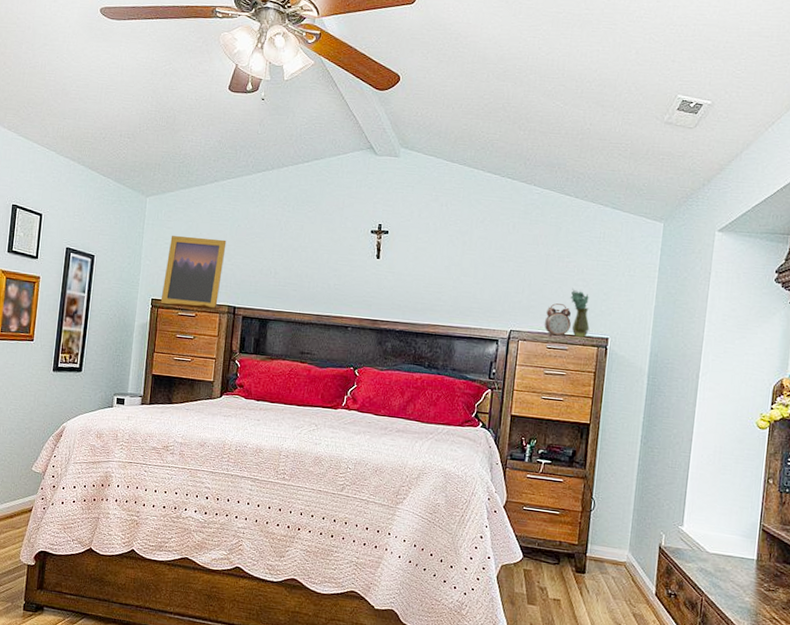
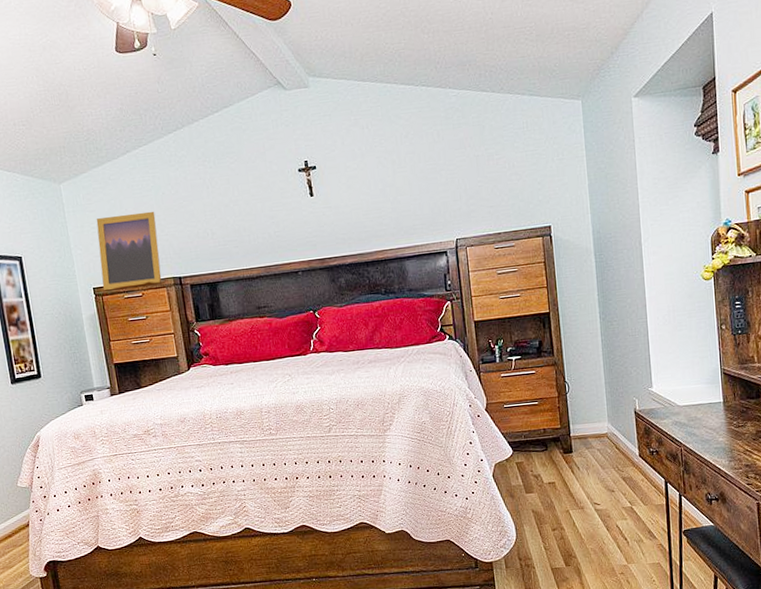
alarm clock: present [544,303,571,338] -> none [487,202,513,238]
vase: present [570,289,590,338] -> none [506,185,532,231]

